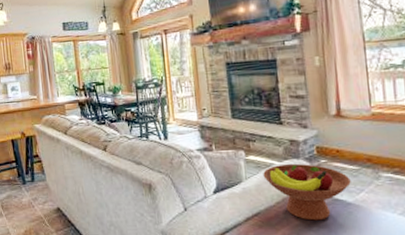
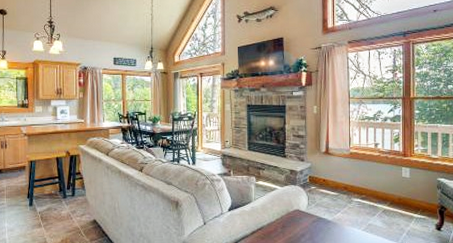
fruit bowl: present [263,163,351,221] -> none [268,188,331,234]

